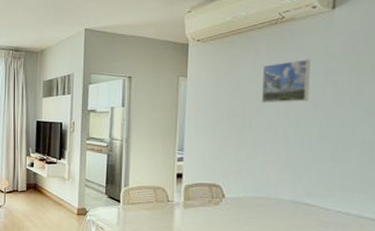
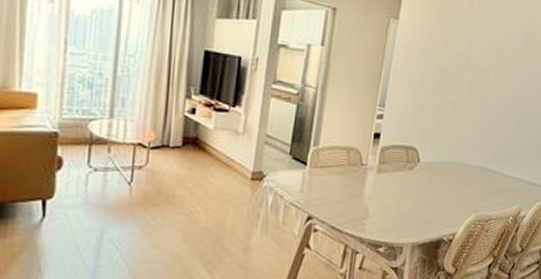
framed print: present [261,59,311,103] -> none [467,18,516,65]

